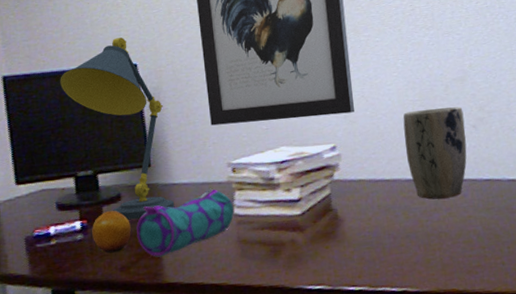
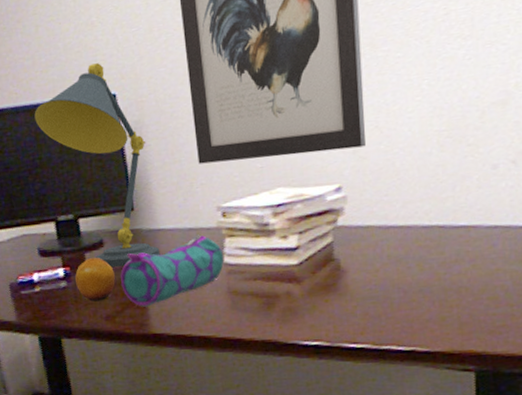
plant pot: present [403,107,467,199] -> none [424,137,503,249]

